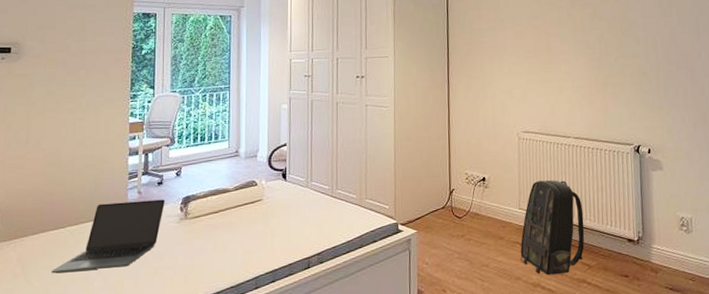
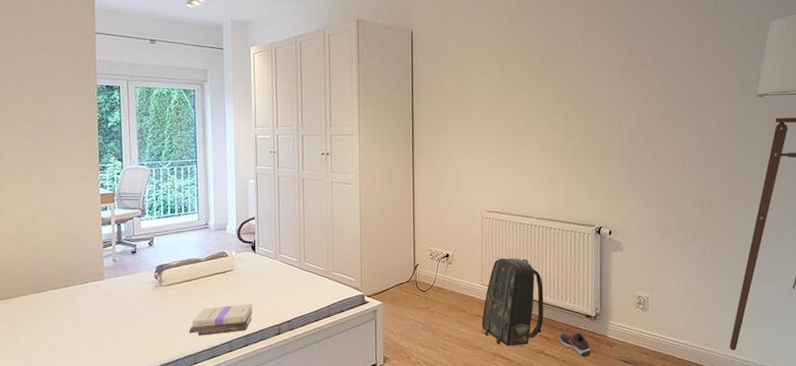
laptop: present [51,199,166,274] -> none [36,267,140,333]
books: none [213,235,282,273] -> present [189,303,253,336]
athletic shoe: none [602,258,636,285] -> present [559,333,592,356]

